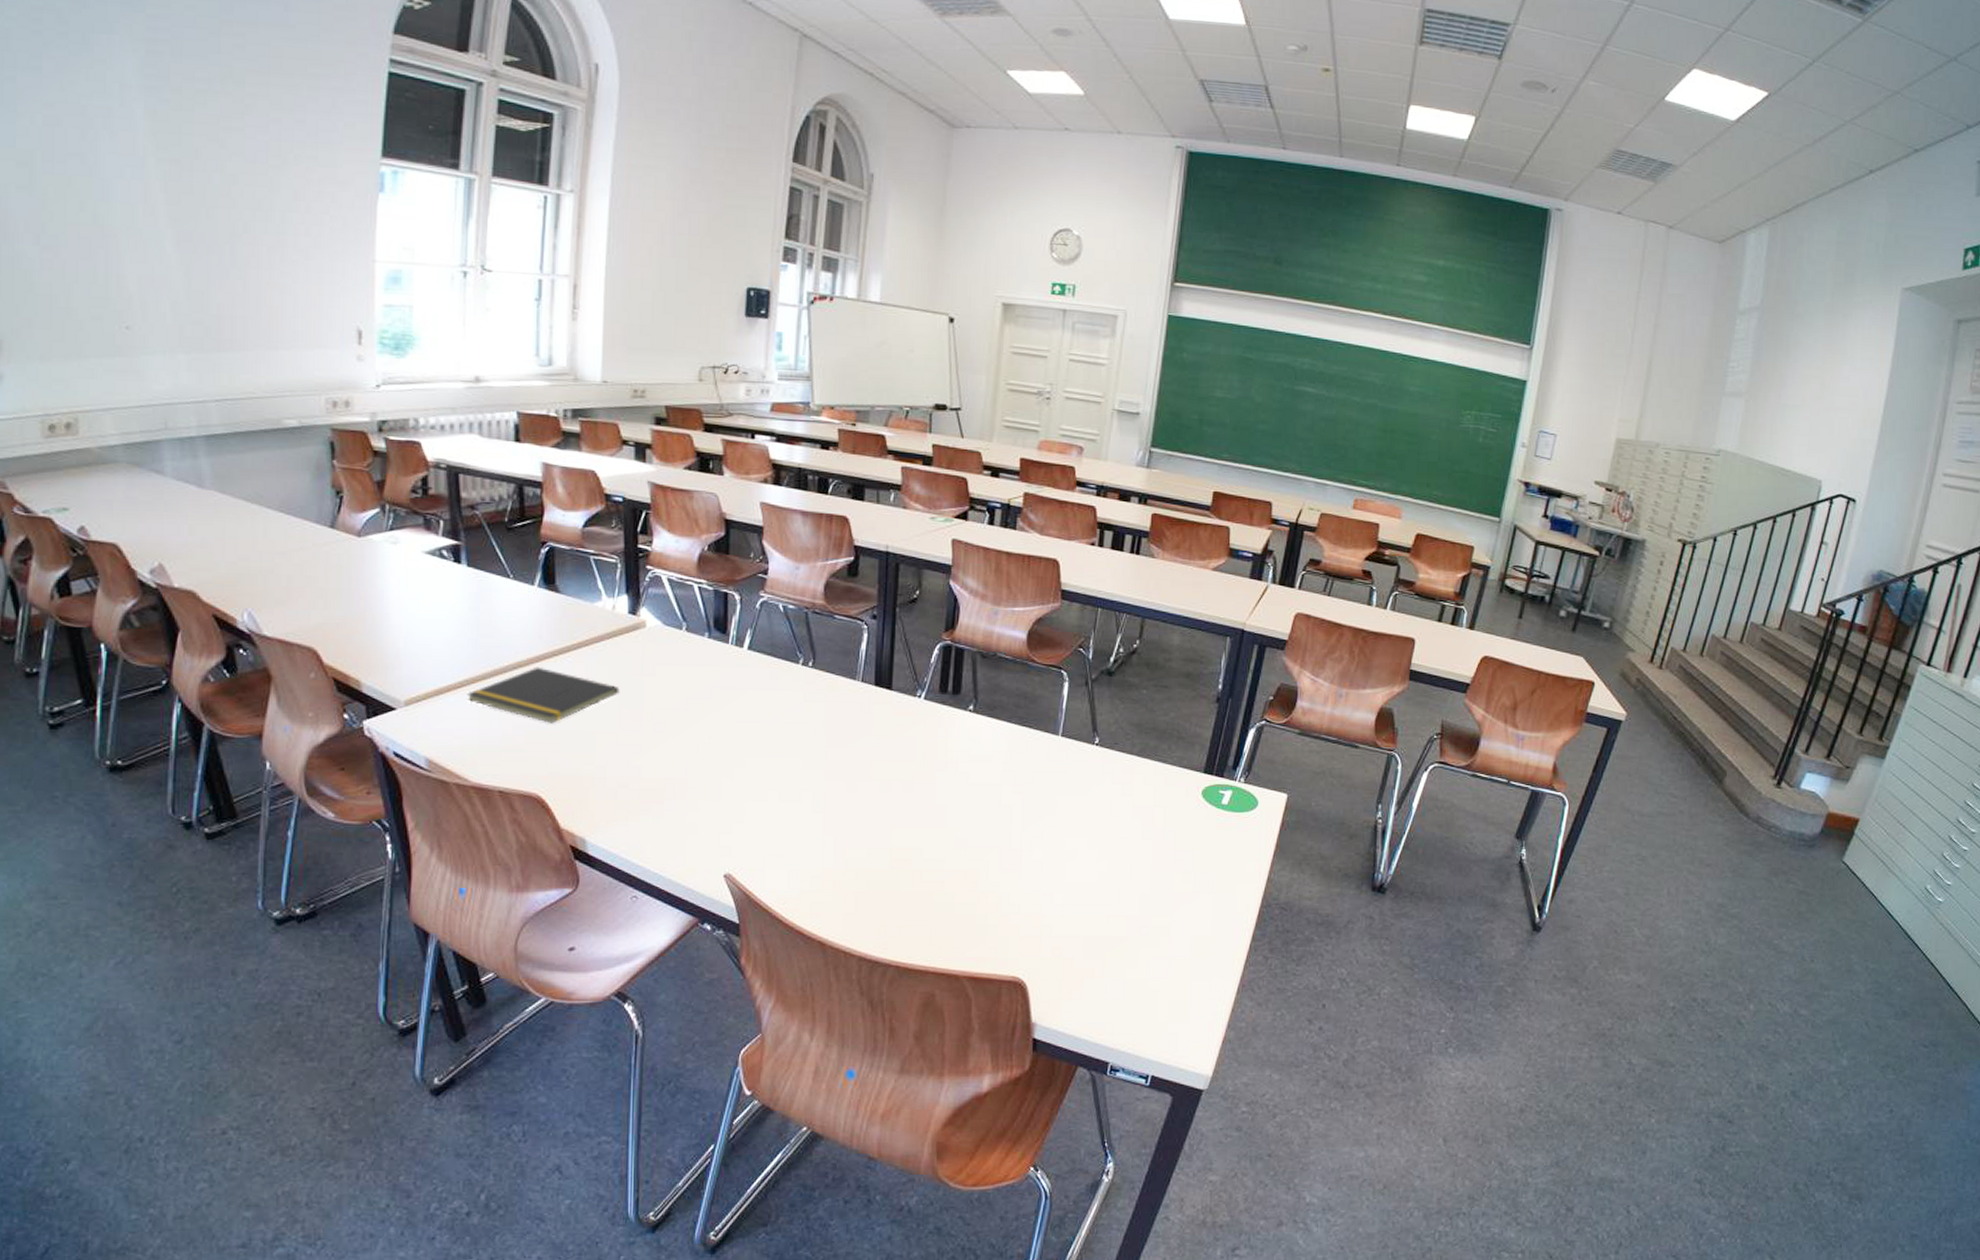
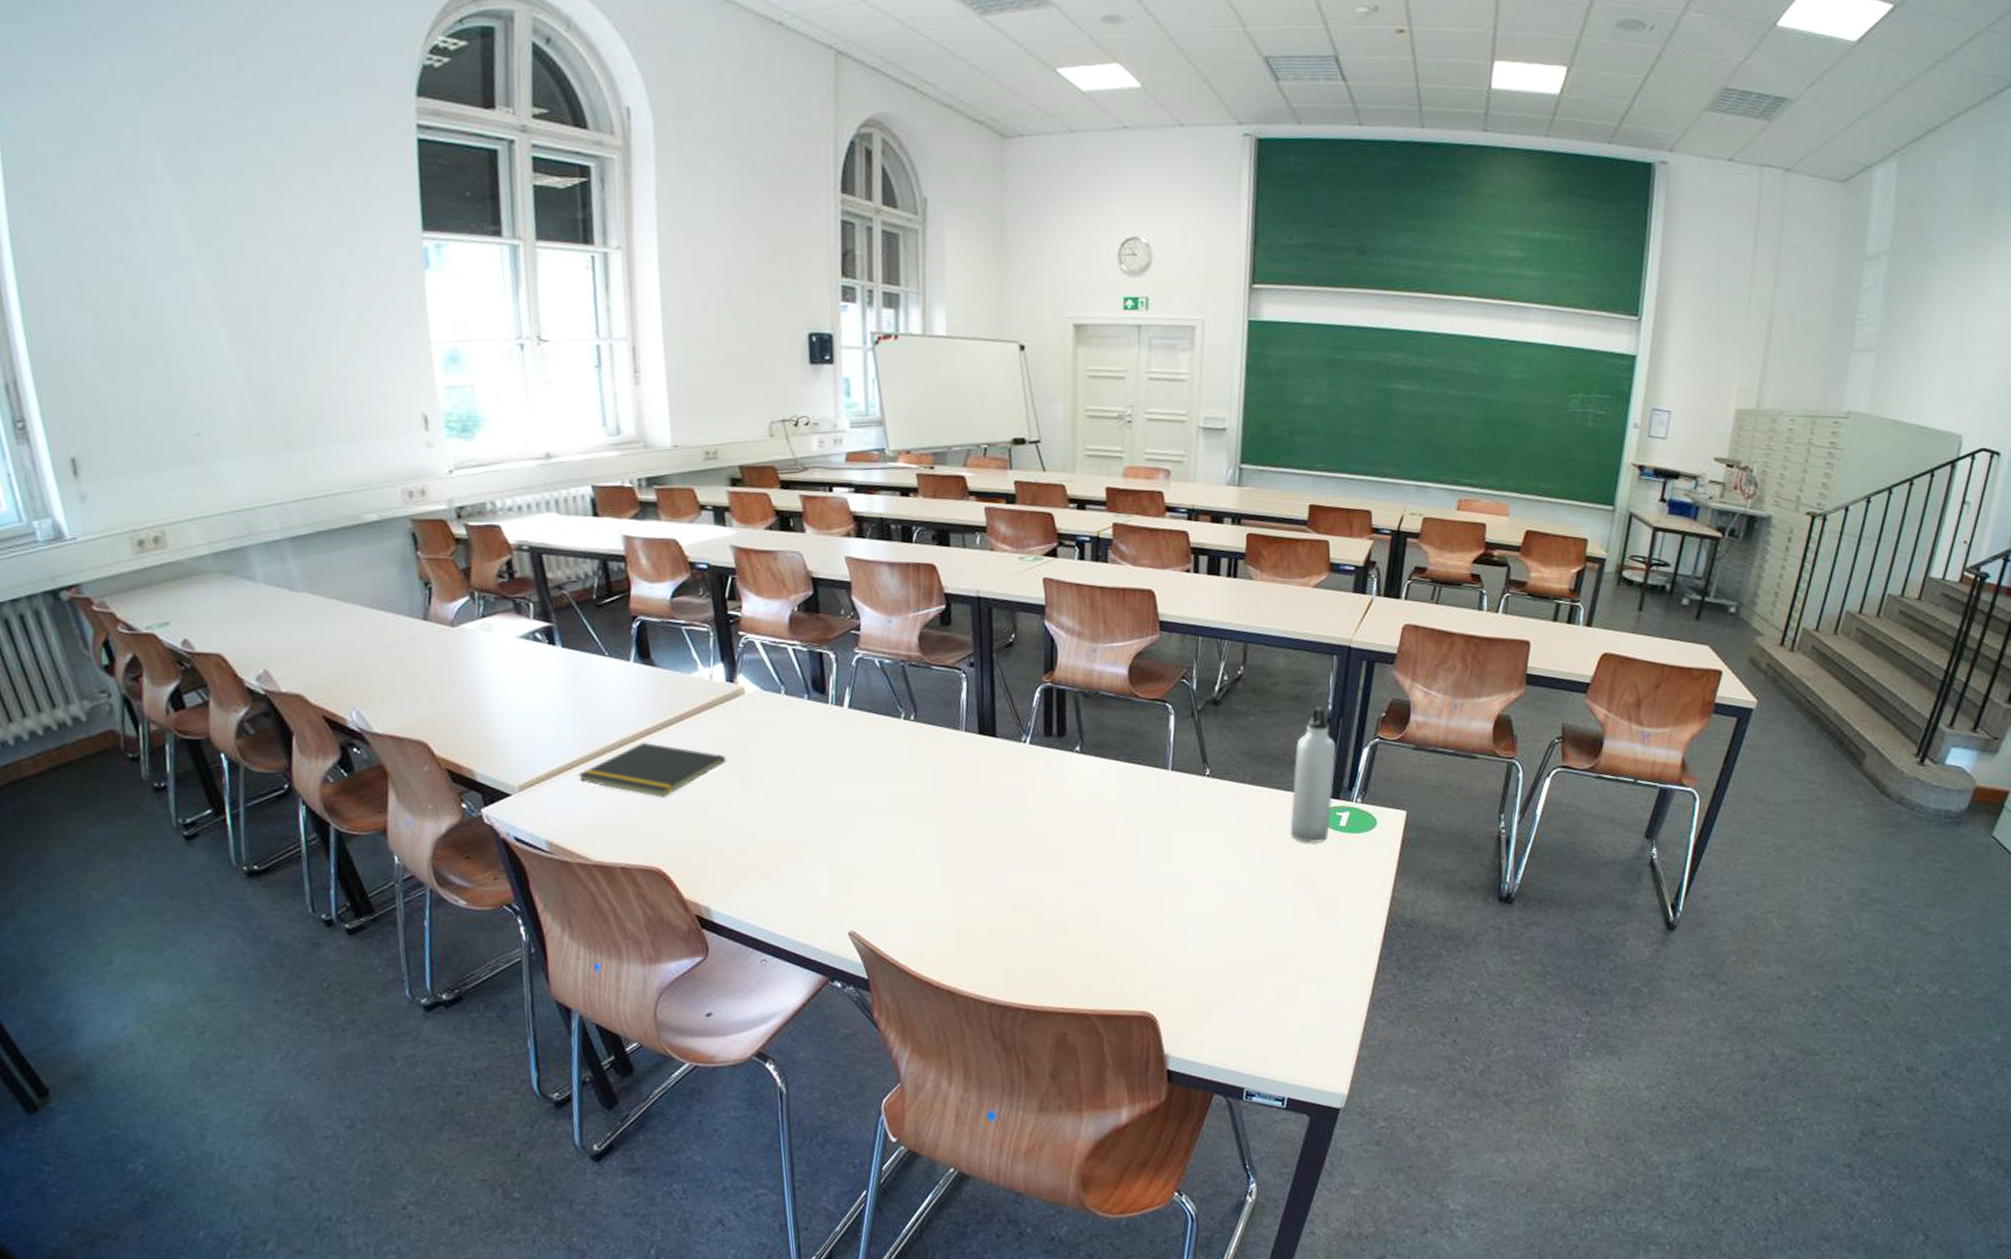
water bottle: none [1173,684,1224,819] -> present [1290,706,1337,843]

